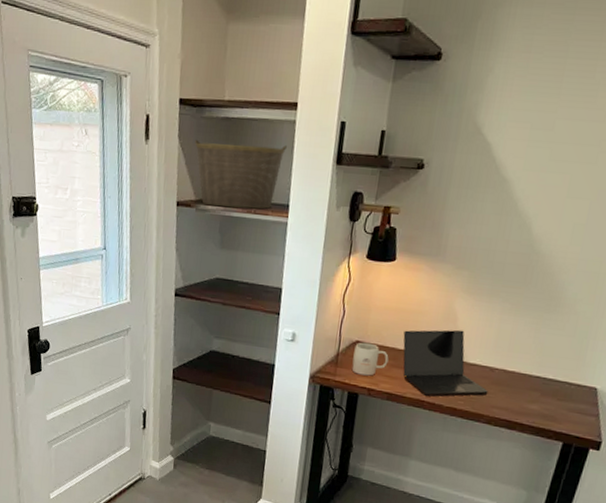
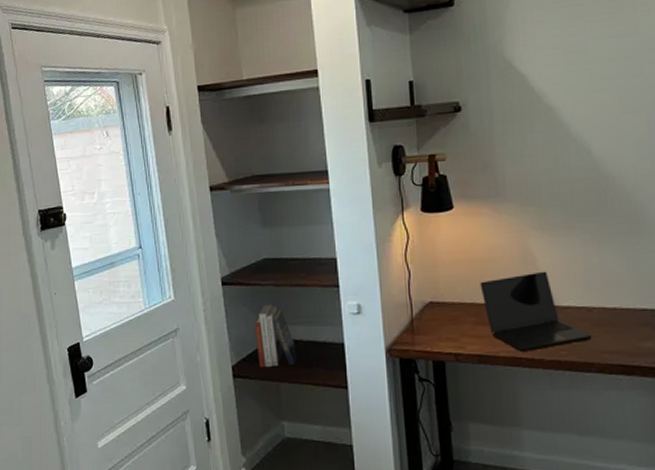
basket: present [195,139,287,209] -> none [219,112,314,185]
books: none [197,319,233,377] -> present [255,304,298,368]
mug: present [351,342,389,376] -> none [429,302,470,339]

